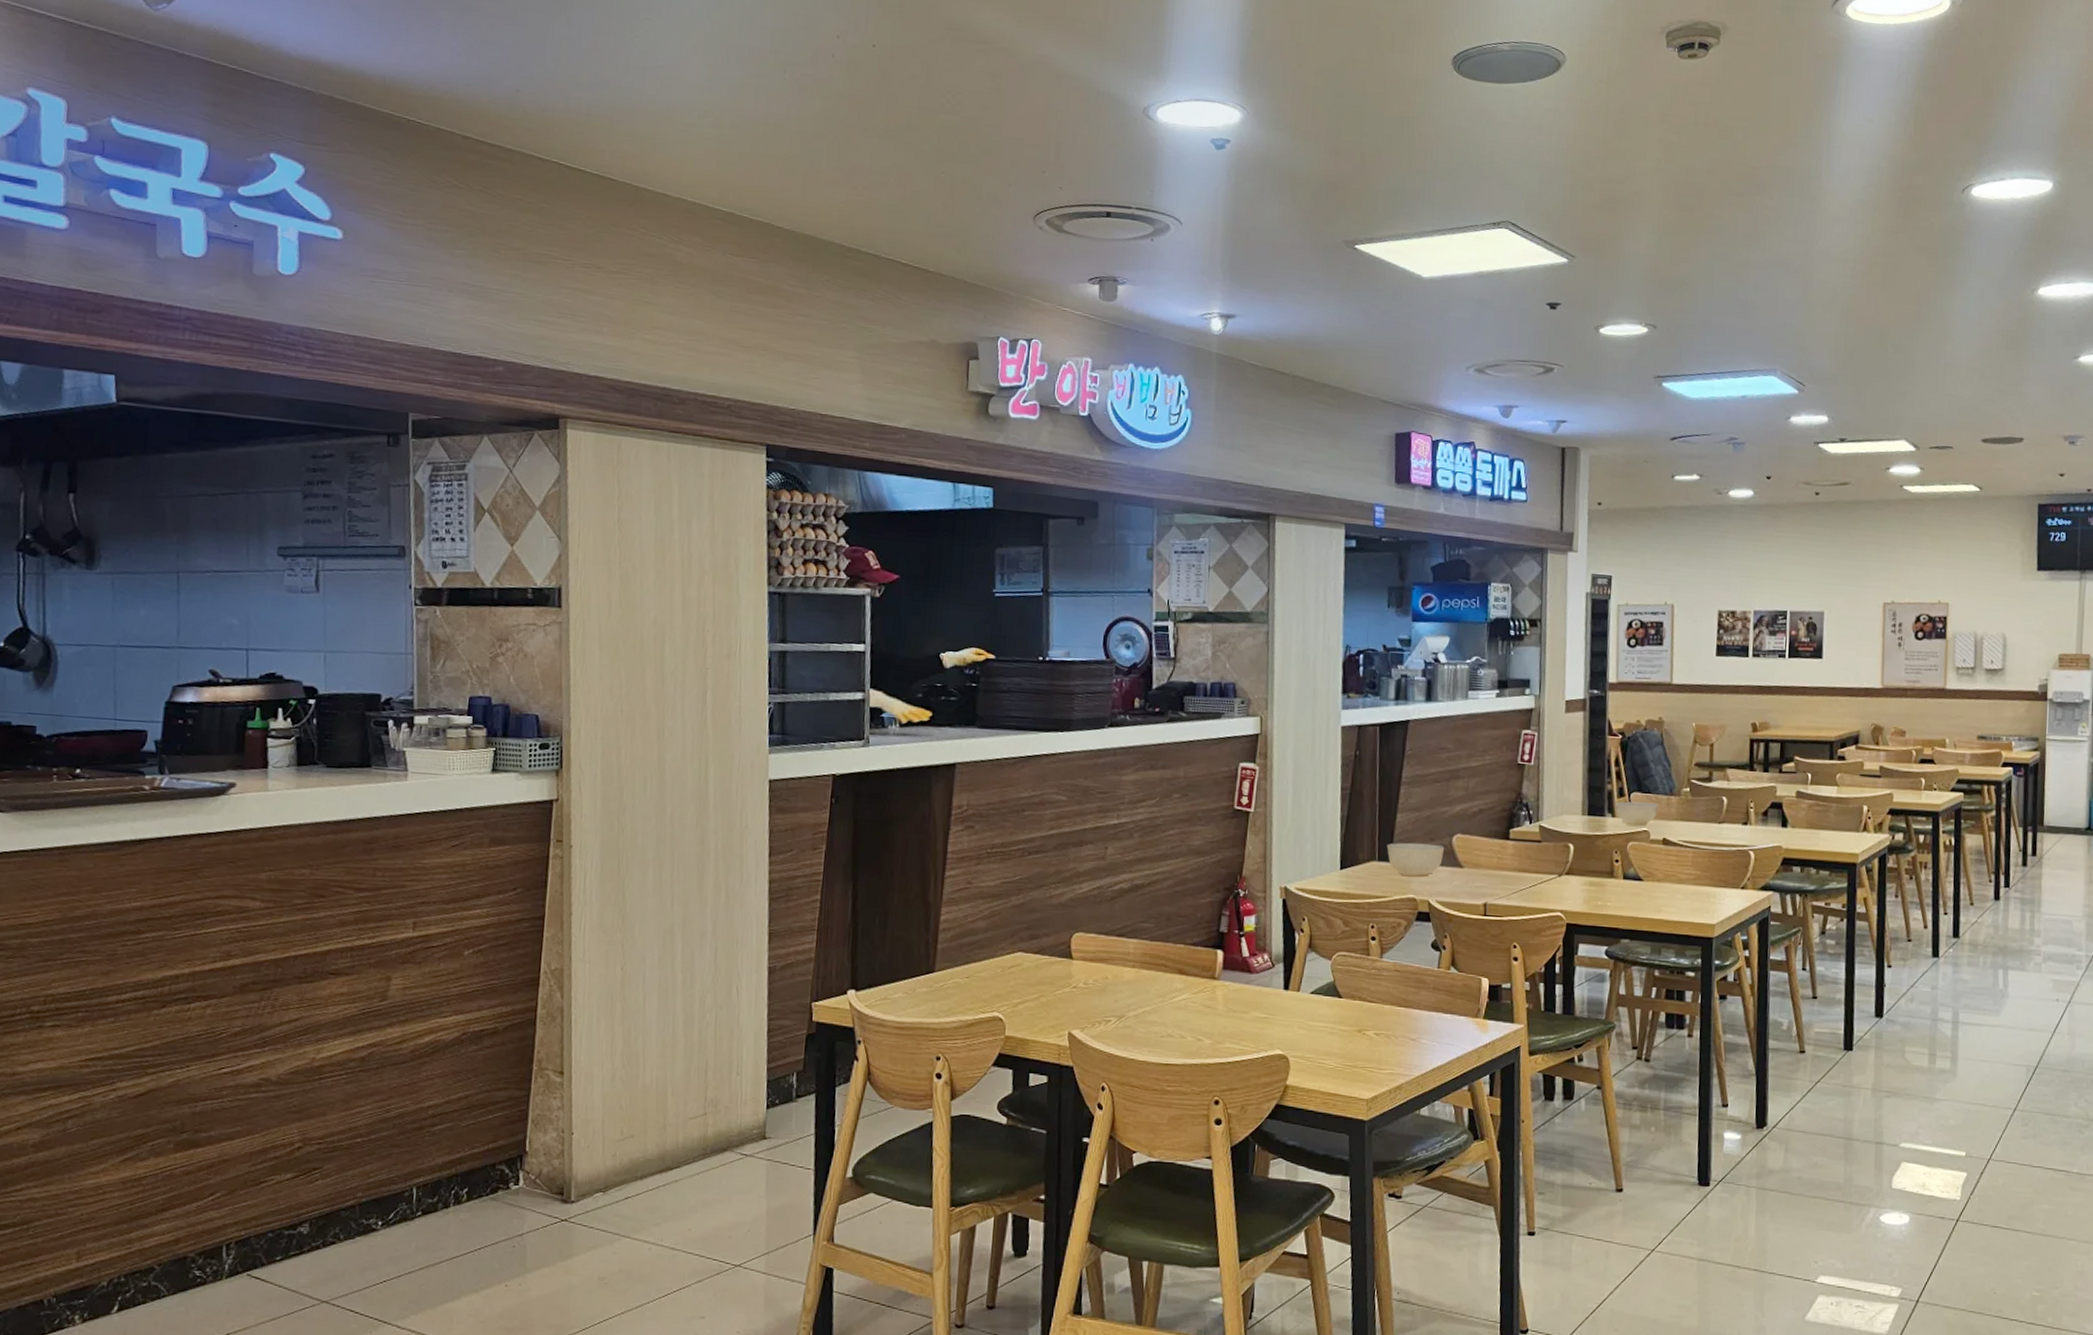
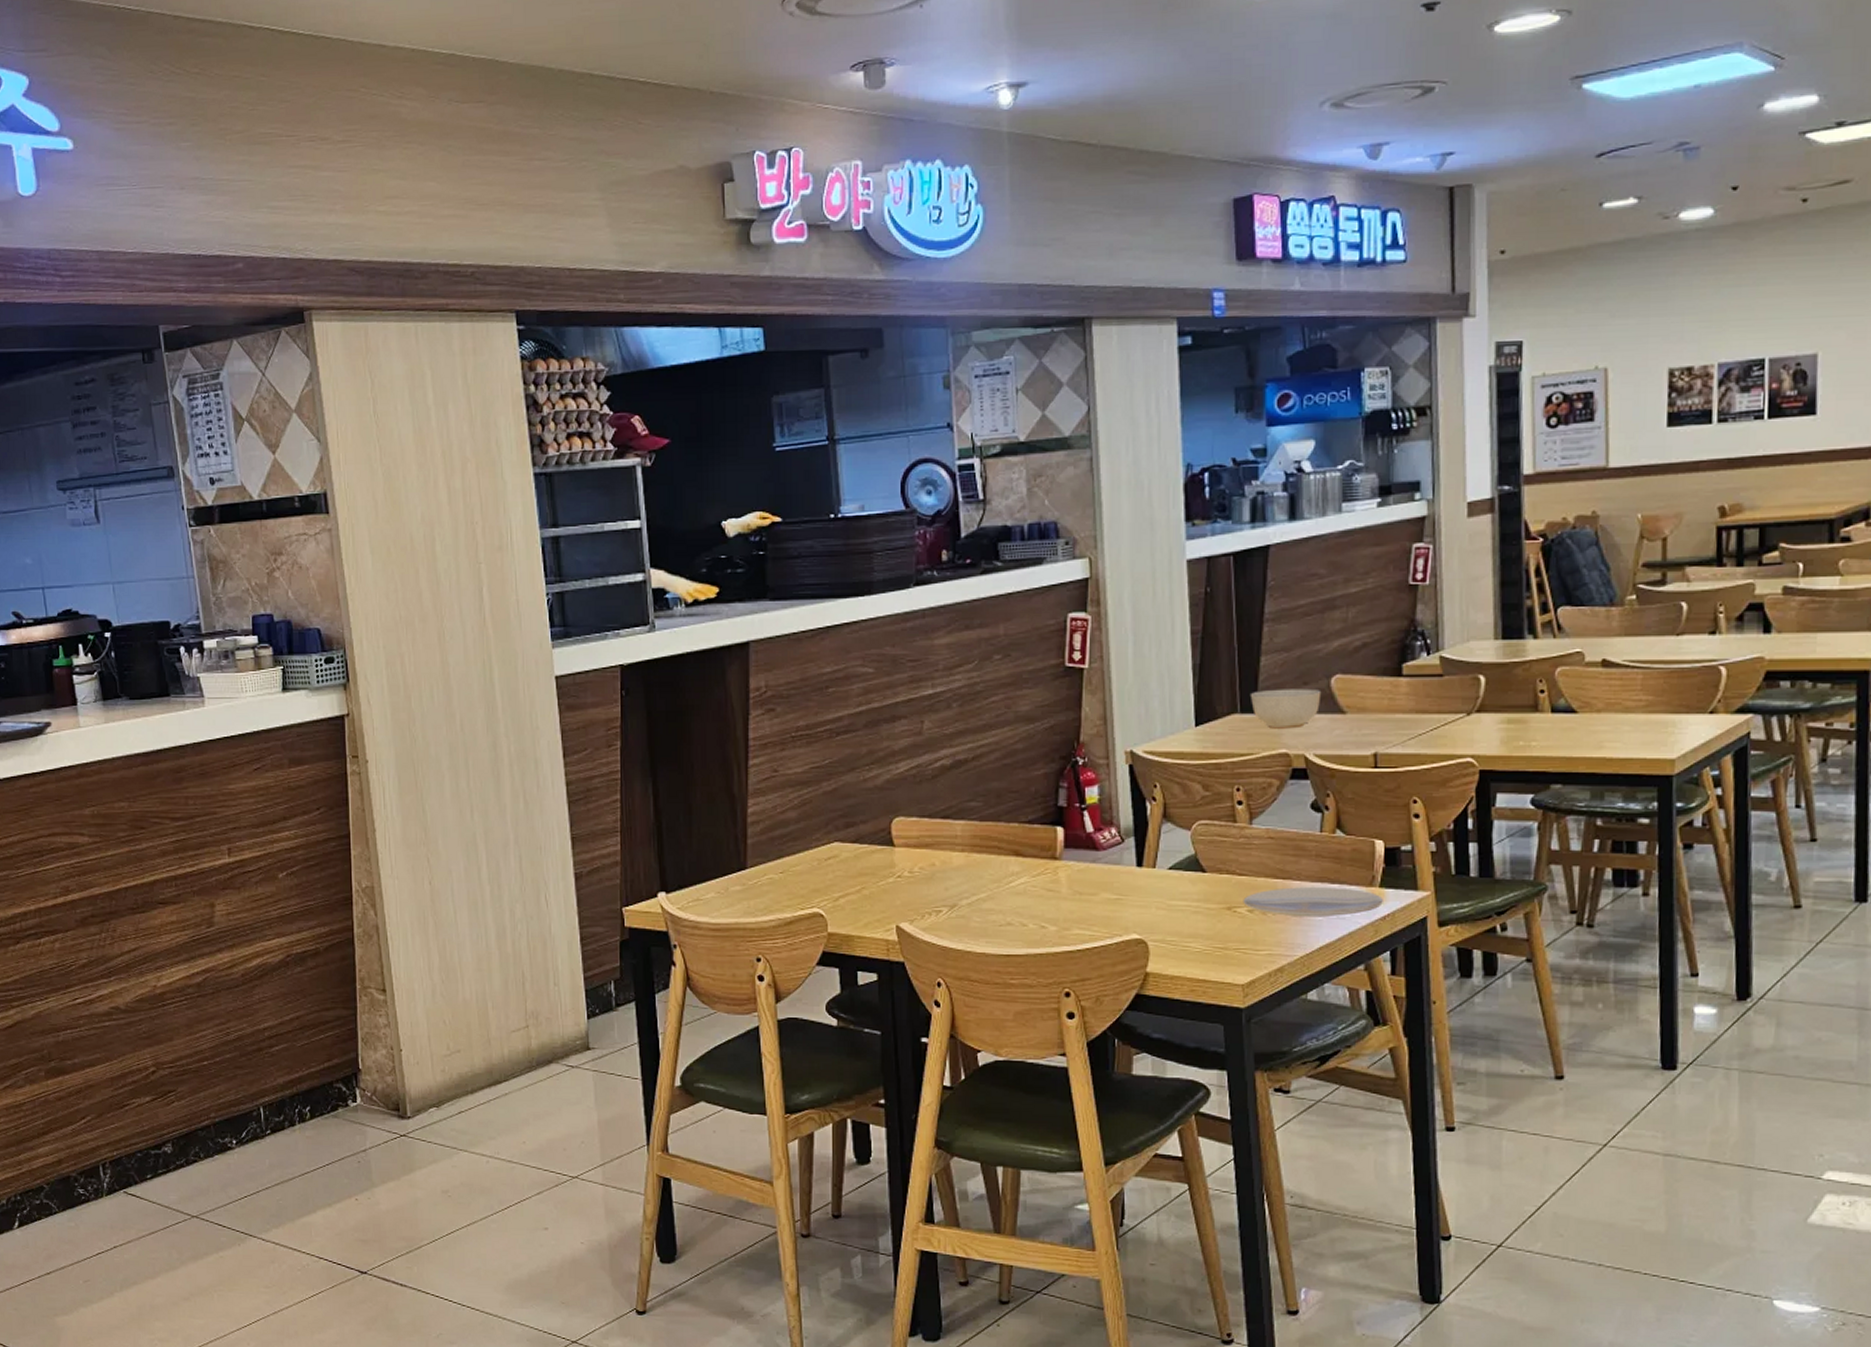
plate: none [1371,1015,1486,1043] -> present [1243,887,1383,918]
soup bowl: present [1615,801,1658,827] -> none [1537,618,1594,648]

